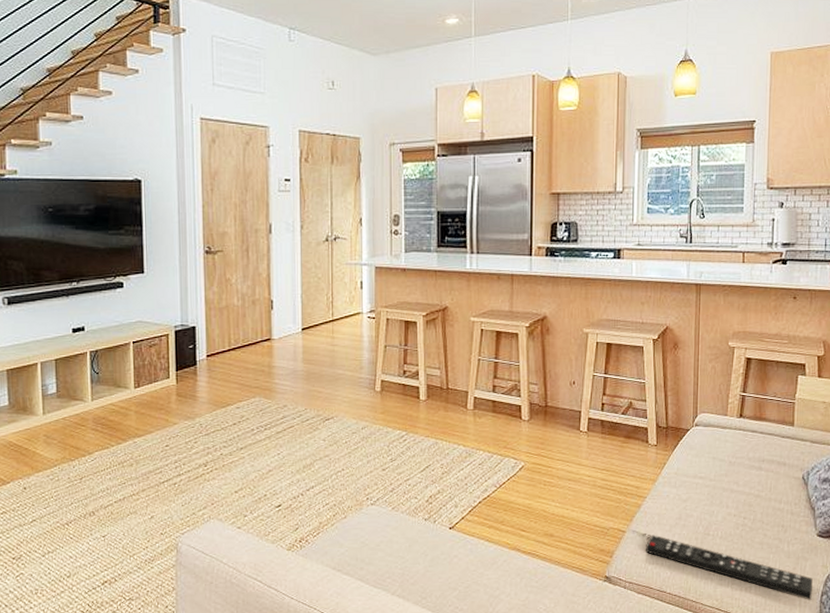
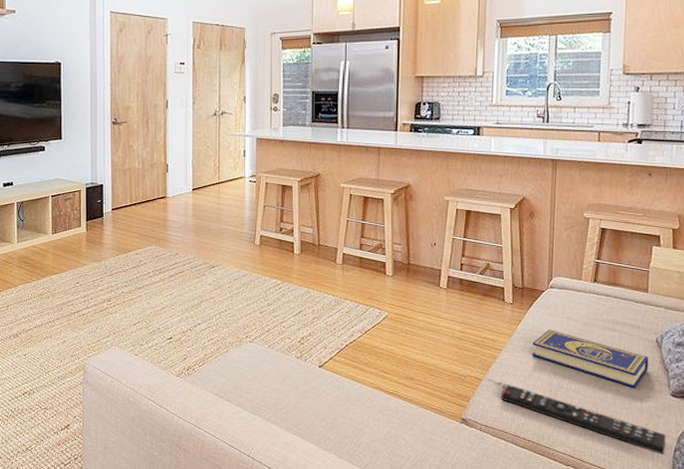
book: none [677,472,795,531] -> present [532,330,649,389]

